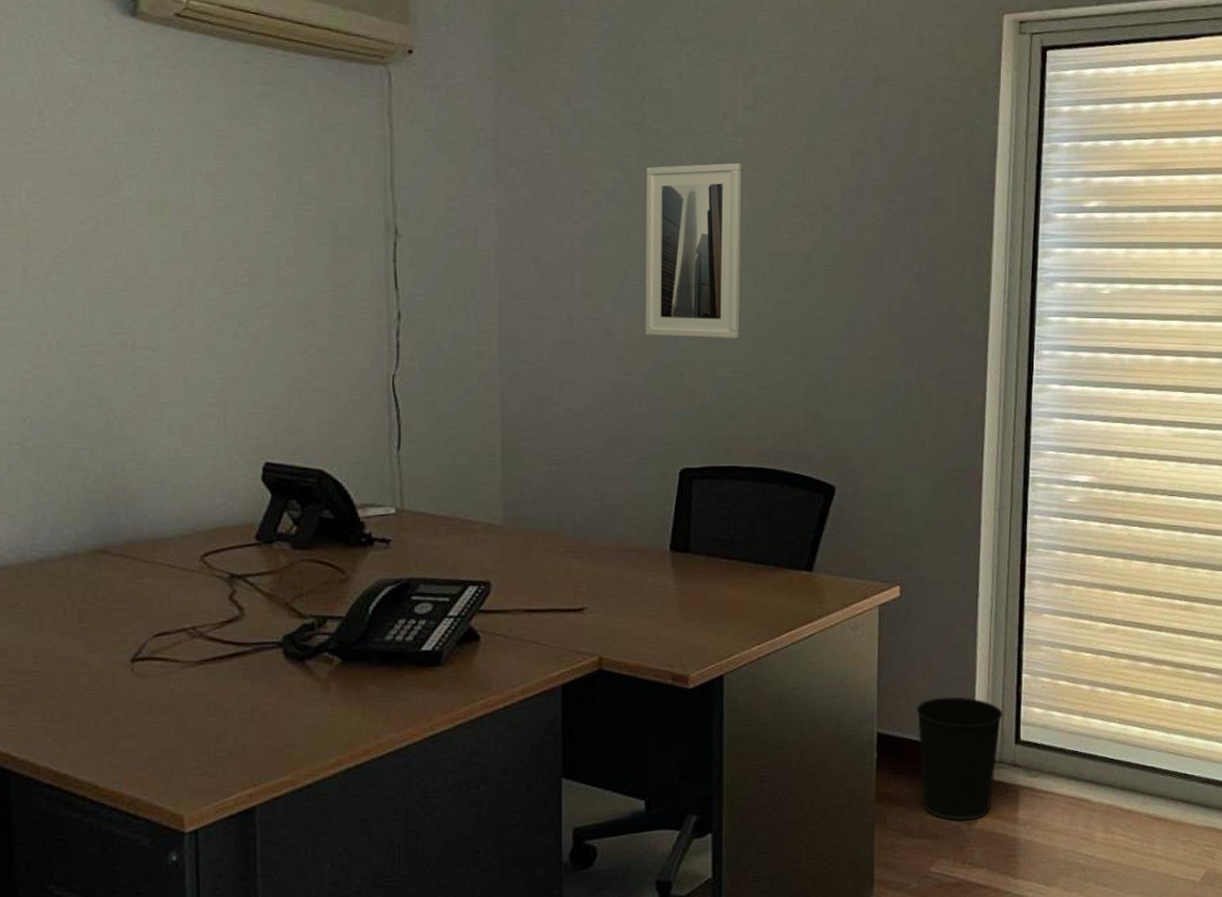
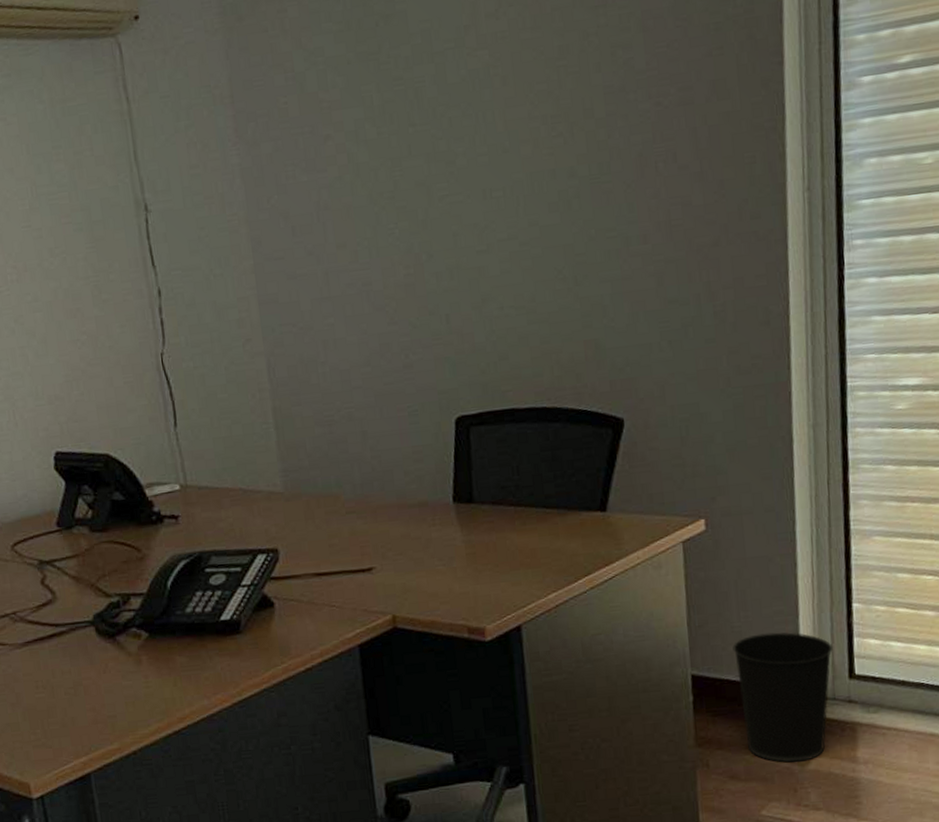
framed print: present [645,163,742,339] -> none [388,79,505,281]

